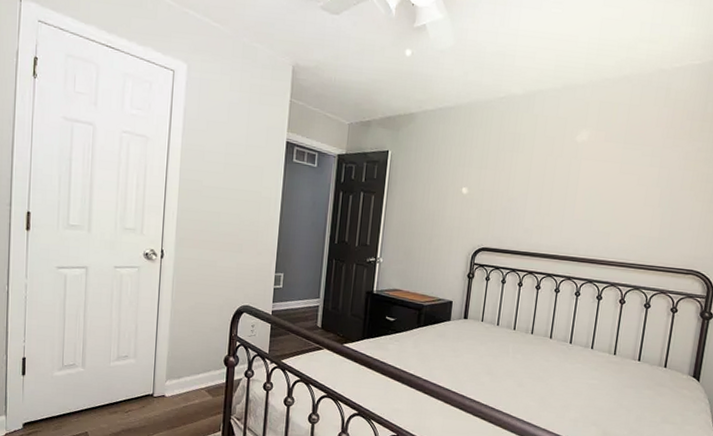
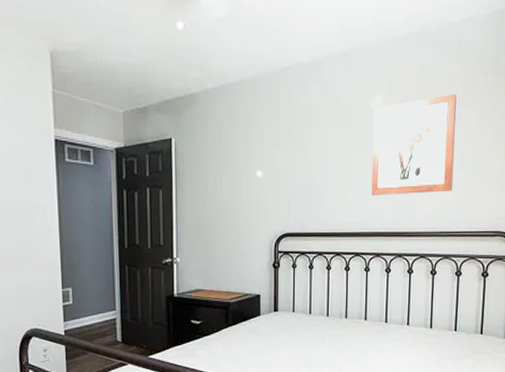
wall art: none [568,135,662,226] -> present [371,93,457,196]

